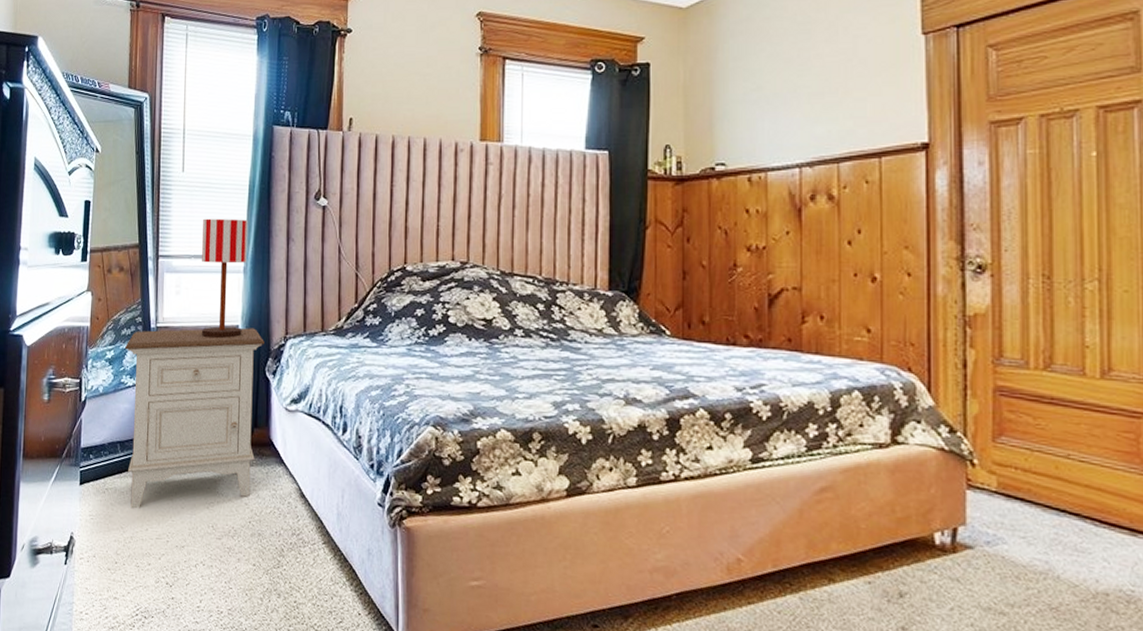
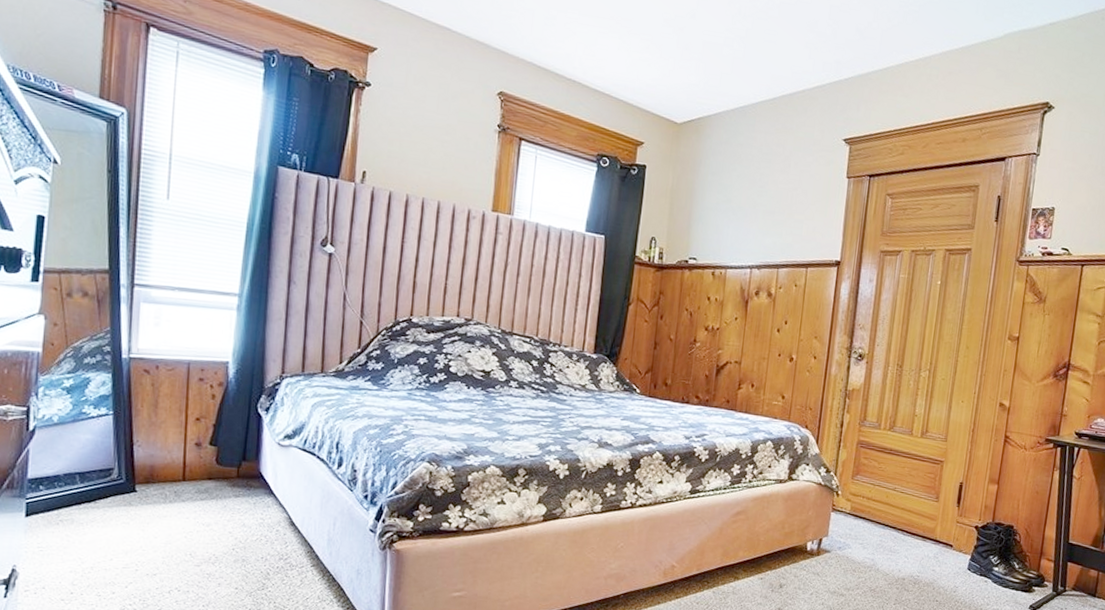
nightstand: present [125,327,264,509] -> none [88,360,258,540]
table lamp: present [202,218,248,339] -> none [185,251,244,374]

